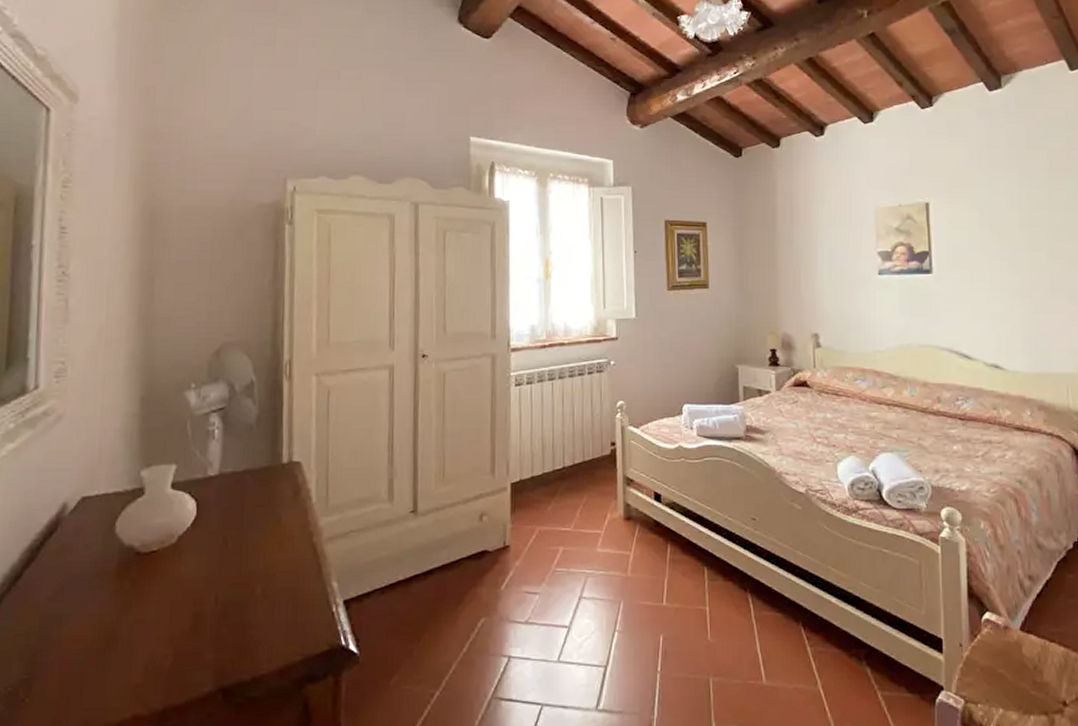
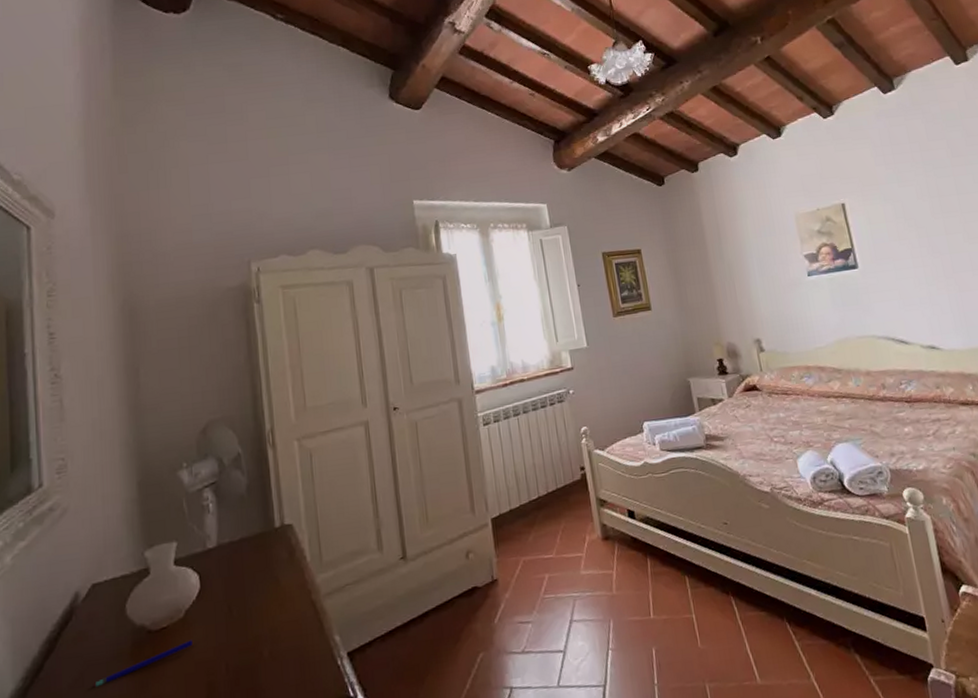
pen: none [73,567,182,603] -> present [93,640,192,688]

